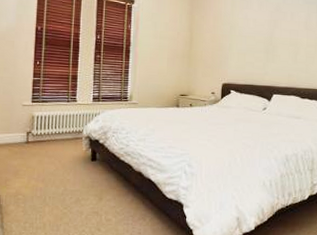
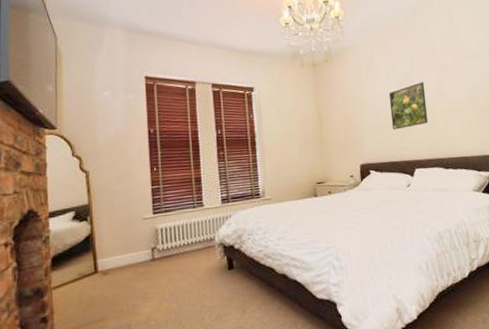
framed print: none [257,14,294,56] -> present [388,82,429,130]

